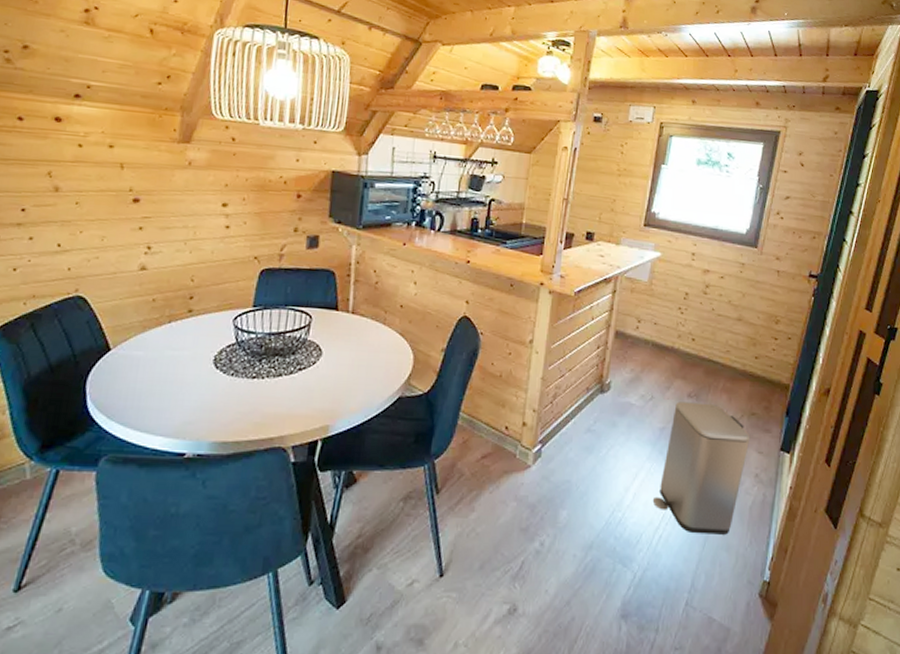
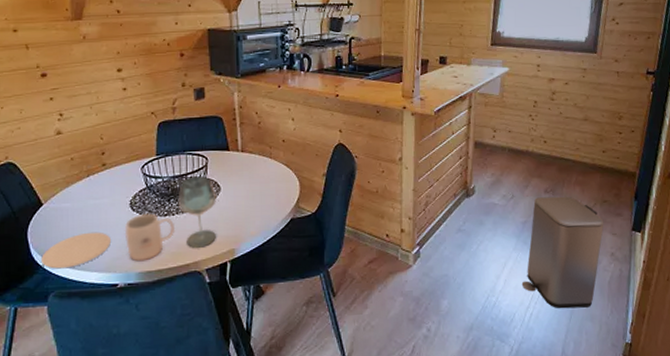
plate: none [98,388,185,429] -> present [41,232,111,269]
mug: none [201,372,263,428] -> present [124,213,176,261]
wine glass: none [269,336,316,420] -> present [178,176,216,248]

